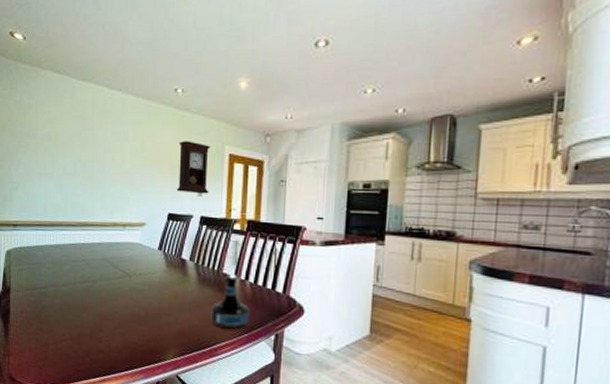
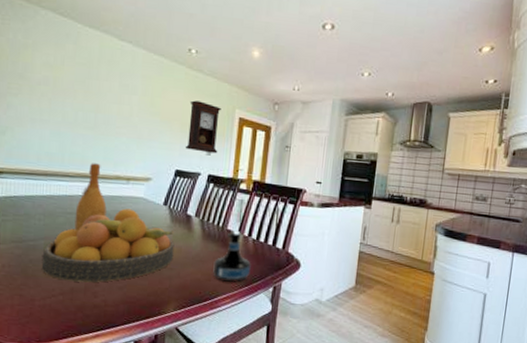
fruit bowl: none [52,254,171,328] -> present [41,208,175,283]
wine bottle: none [79,211,106,277] -> present [74,163,107,230]

